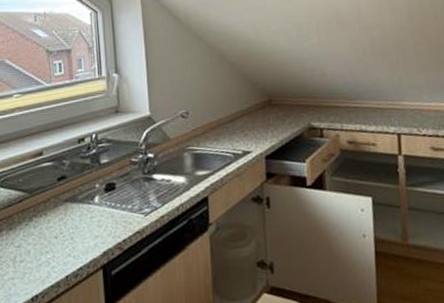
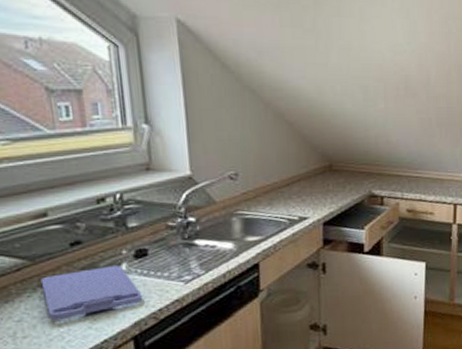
cutting board: none [35,198,111,247] -> present [40,265,143,320]

